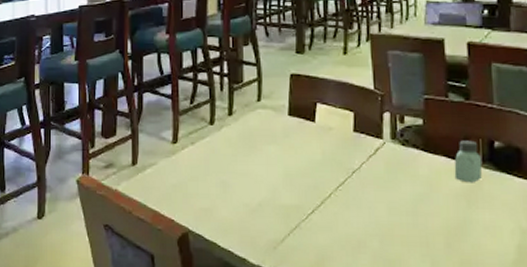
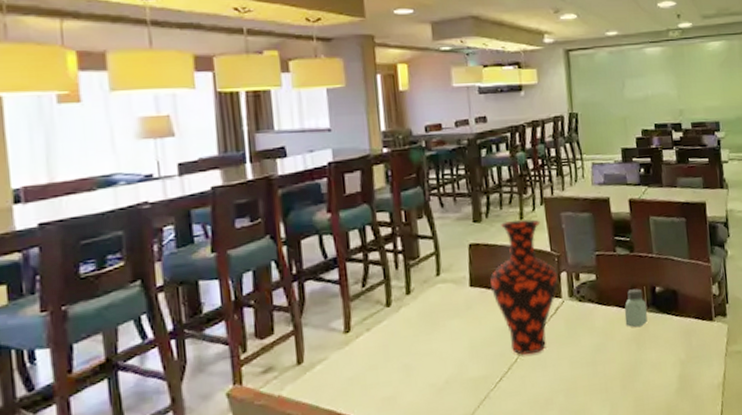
vase: none [308,55,380,192] -> present [490,219,558,355]

